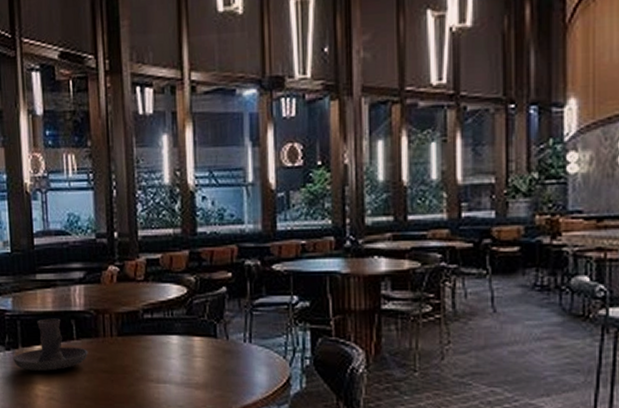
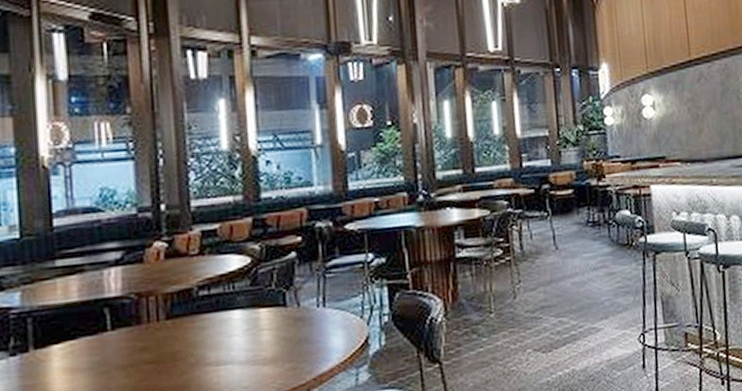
candle holder: present [13,318,88,371] -> none [21,308,127,377]

